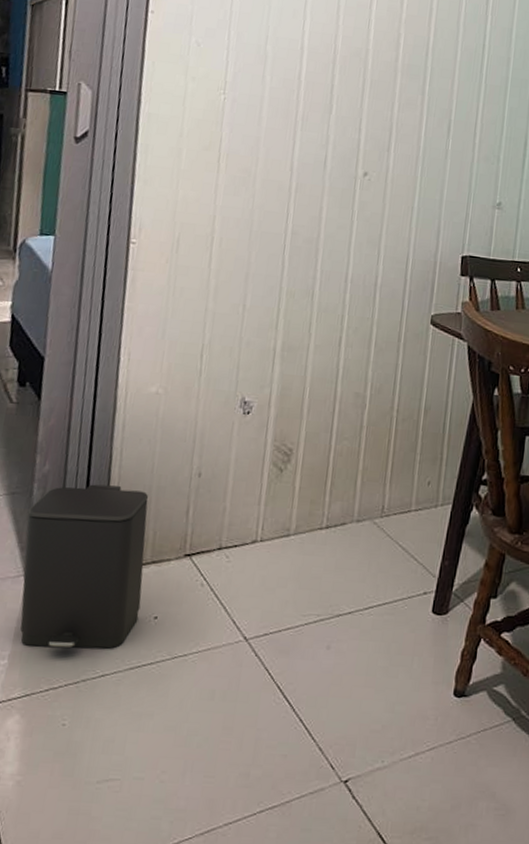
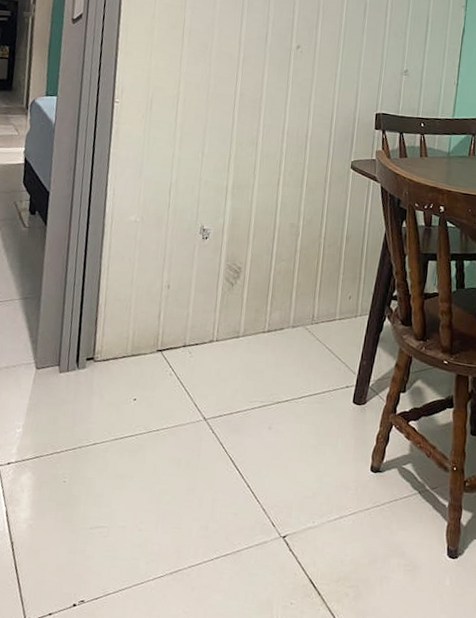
pedal bin: present [20,484,149,649] -> none [31,292,130,423]

